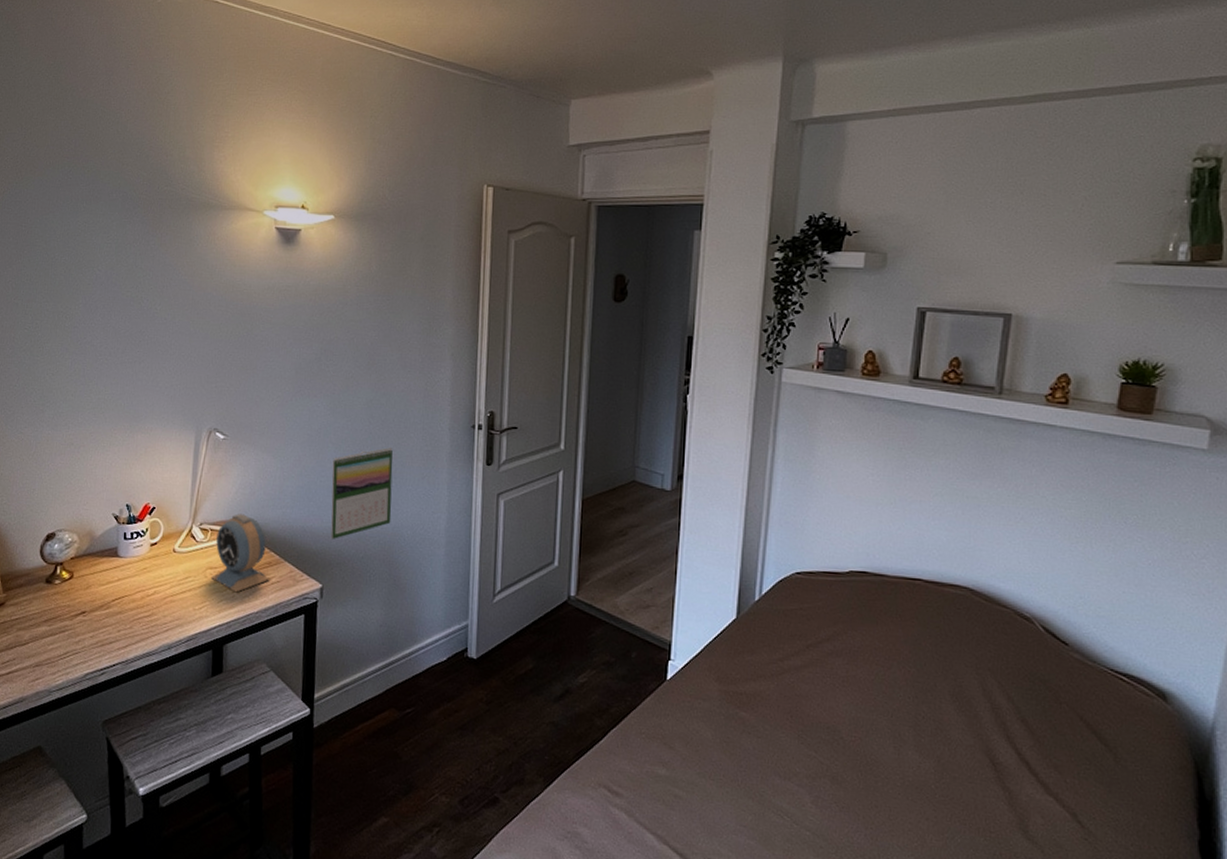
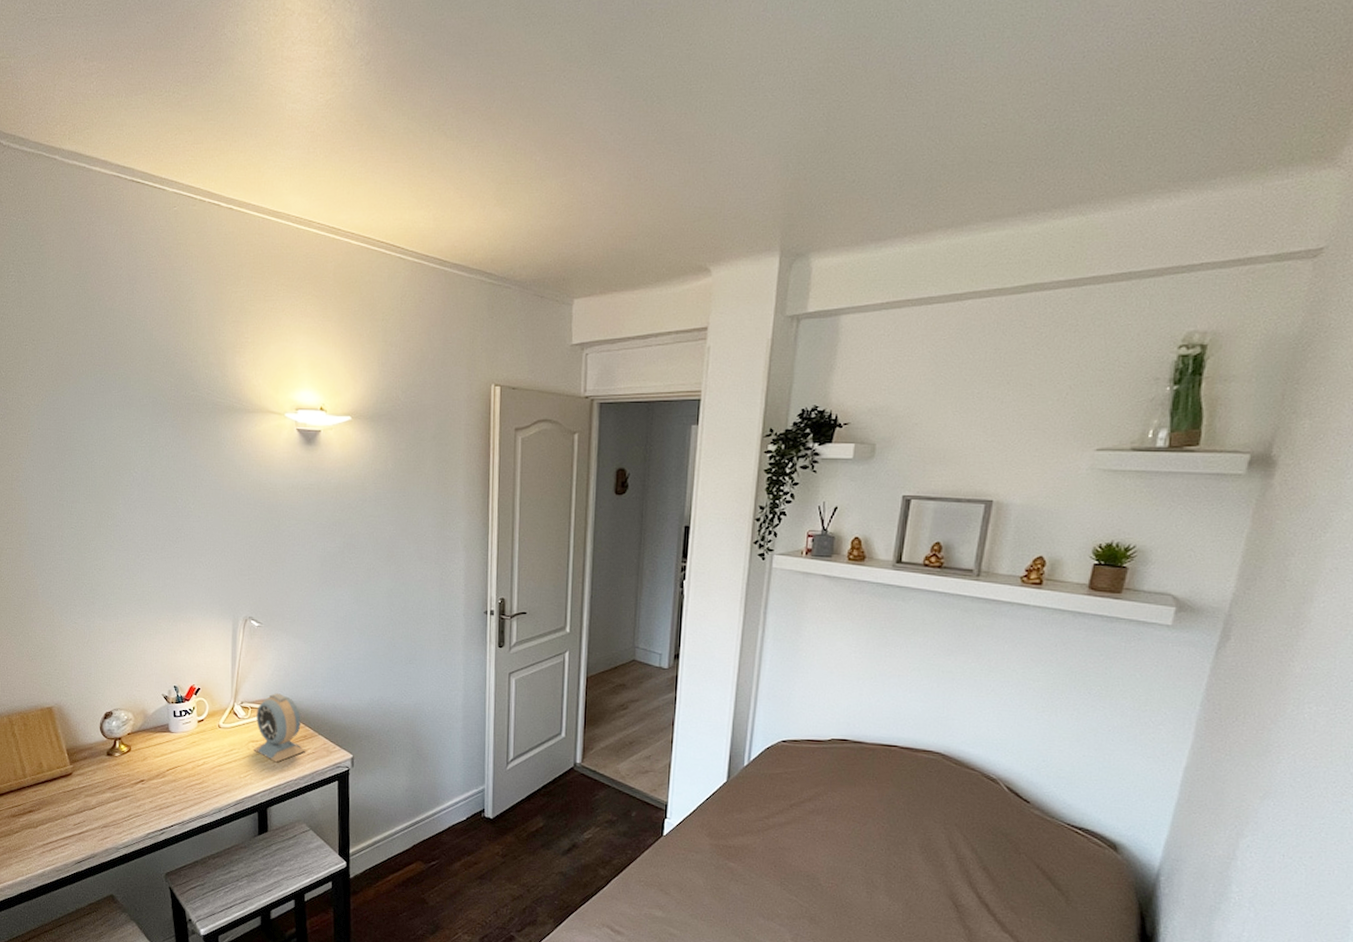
calendar: present [330,447,393,539] -> none [358,632,413,715]

